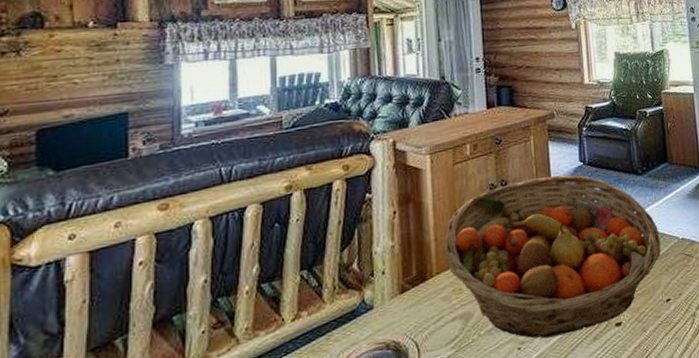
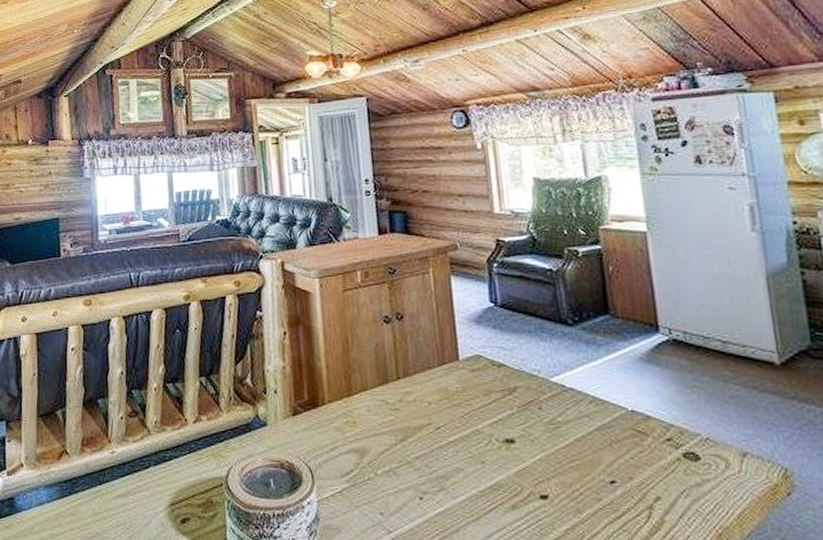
fruit basket: present [444,175,661,339] -> none [336,314,602,495]

